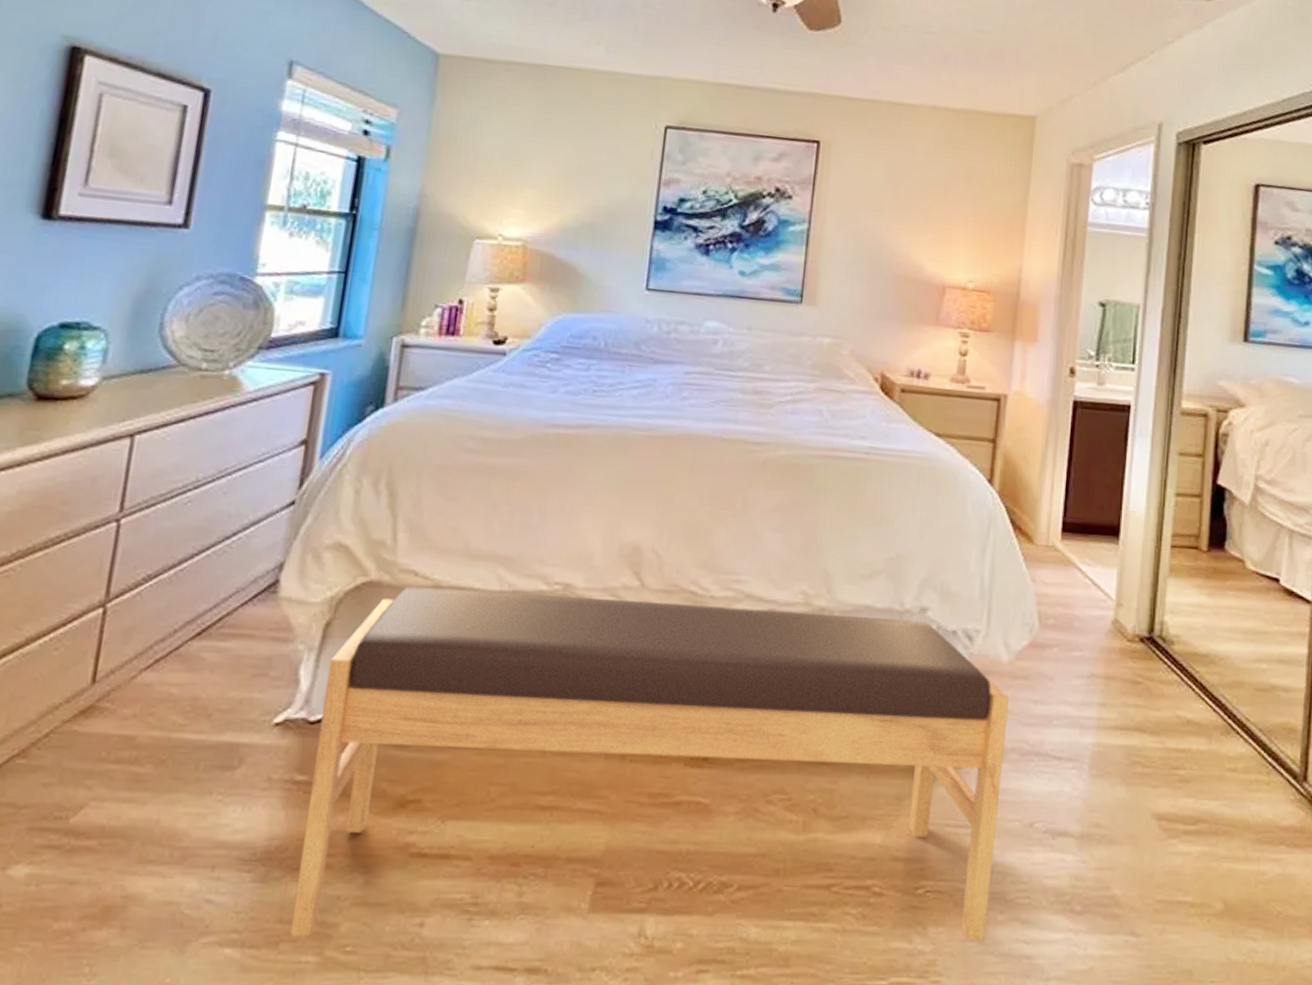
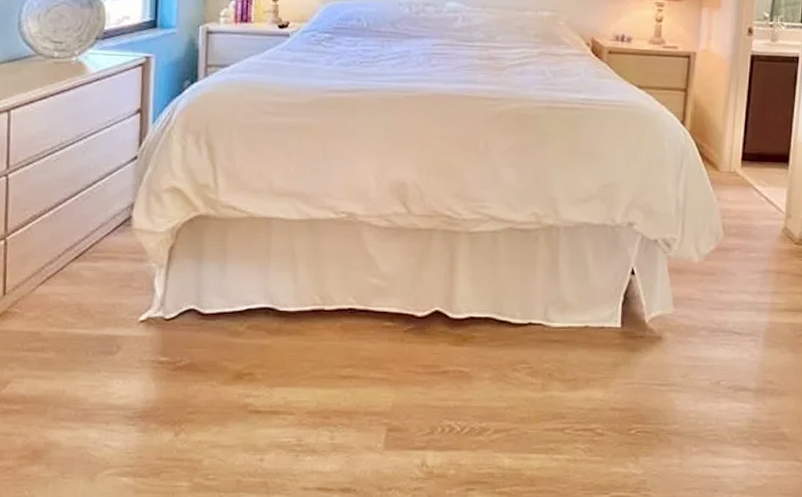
bench: present [289,587,1009,941] -> none [167,218,700,469]

